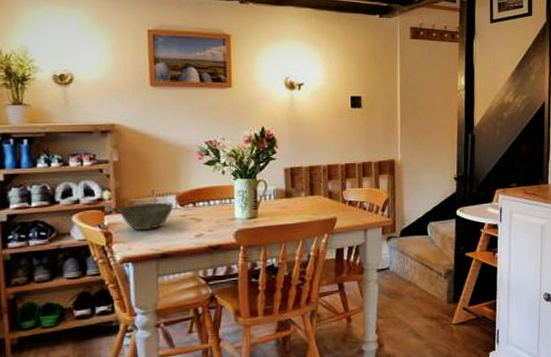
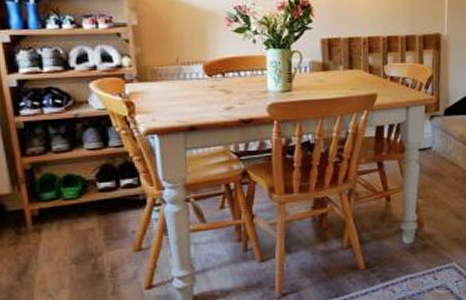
bowl: present [118,203,174,230] -> none [140,72,202,100]

